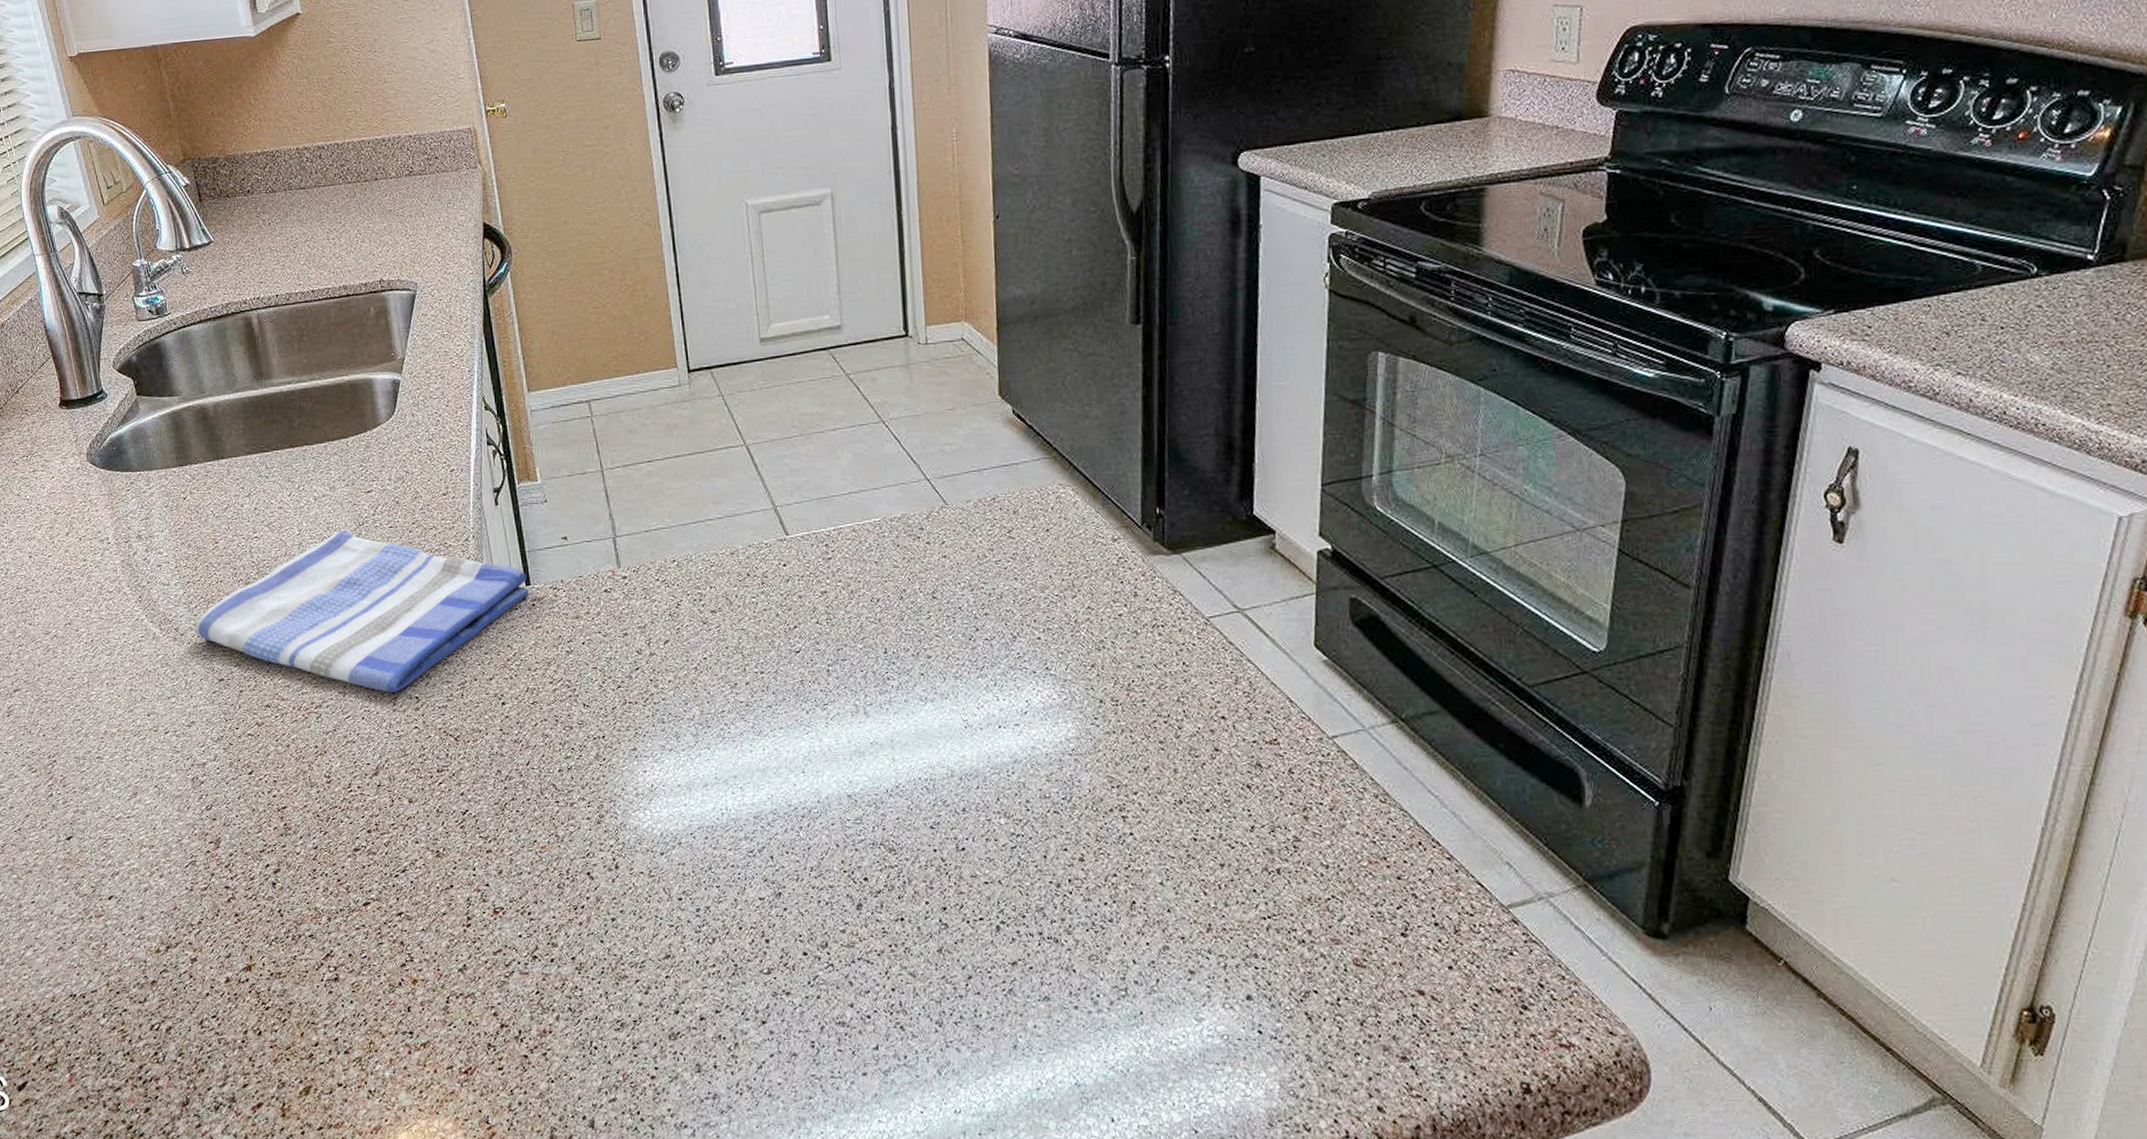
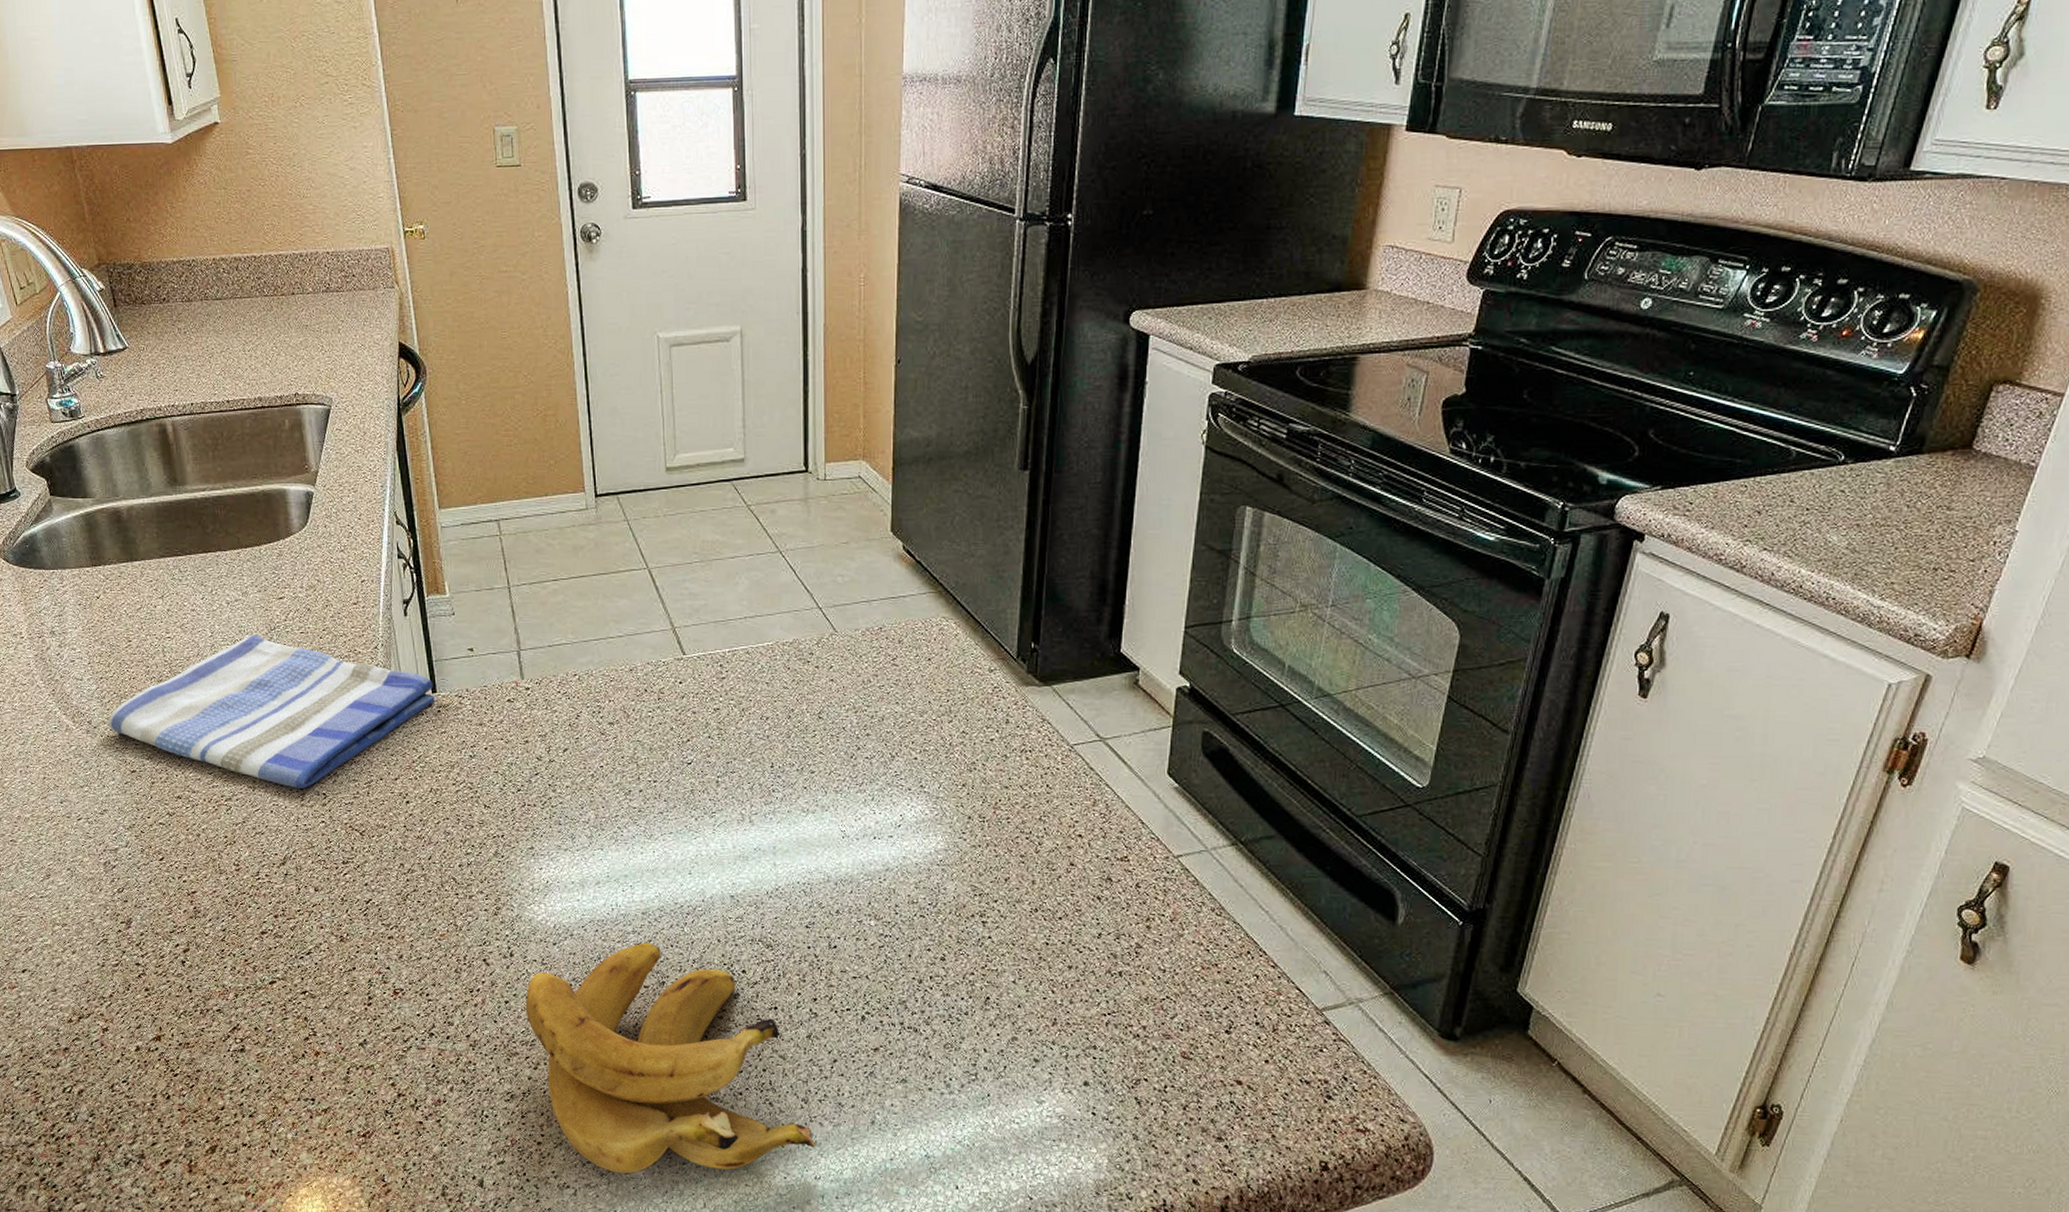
banana: none [633,850,955,1110] -> present [525,942,817,1174]

